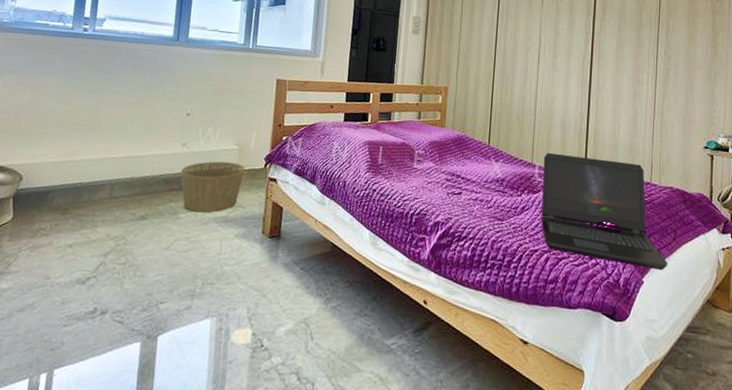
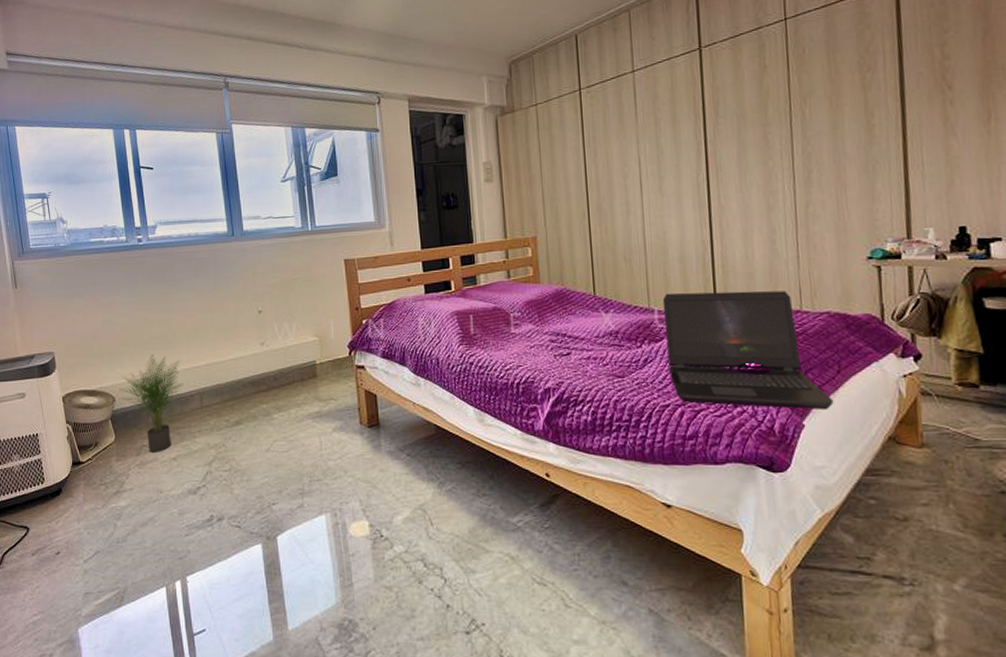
potted plant: none [28,139,101,237] -> present [120,354,183,452]
basket: present [180,161,245,213] -> none [264,355,330,411]

